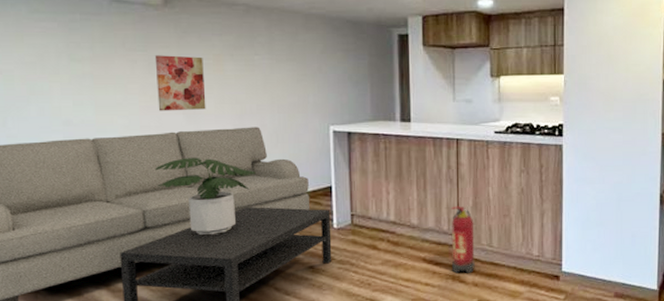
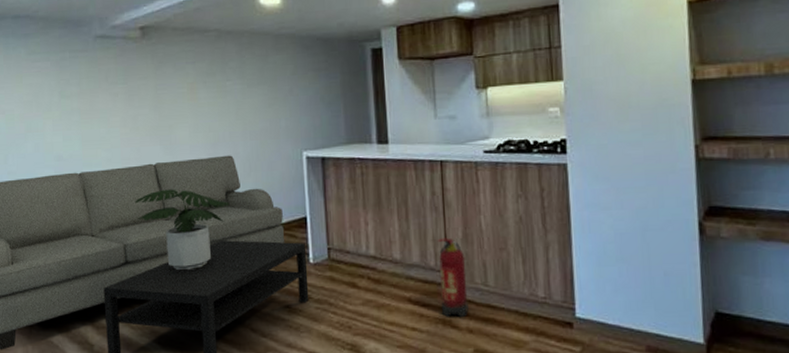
wall art: present [154,55,206,111] -> none [134,86,182,143]

